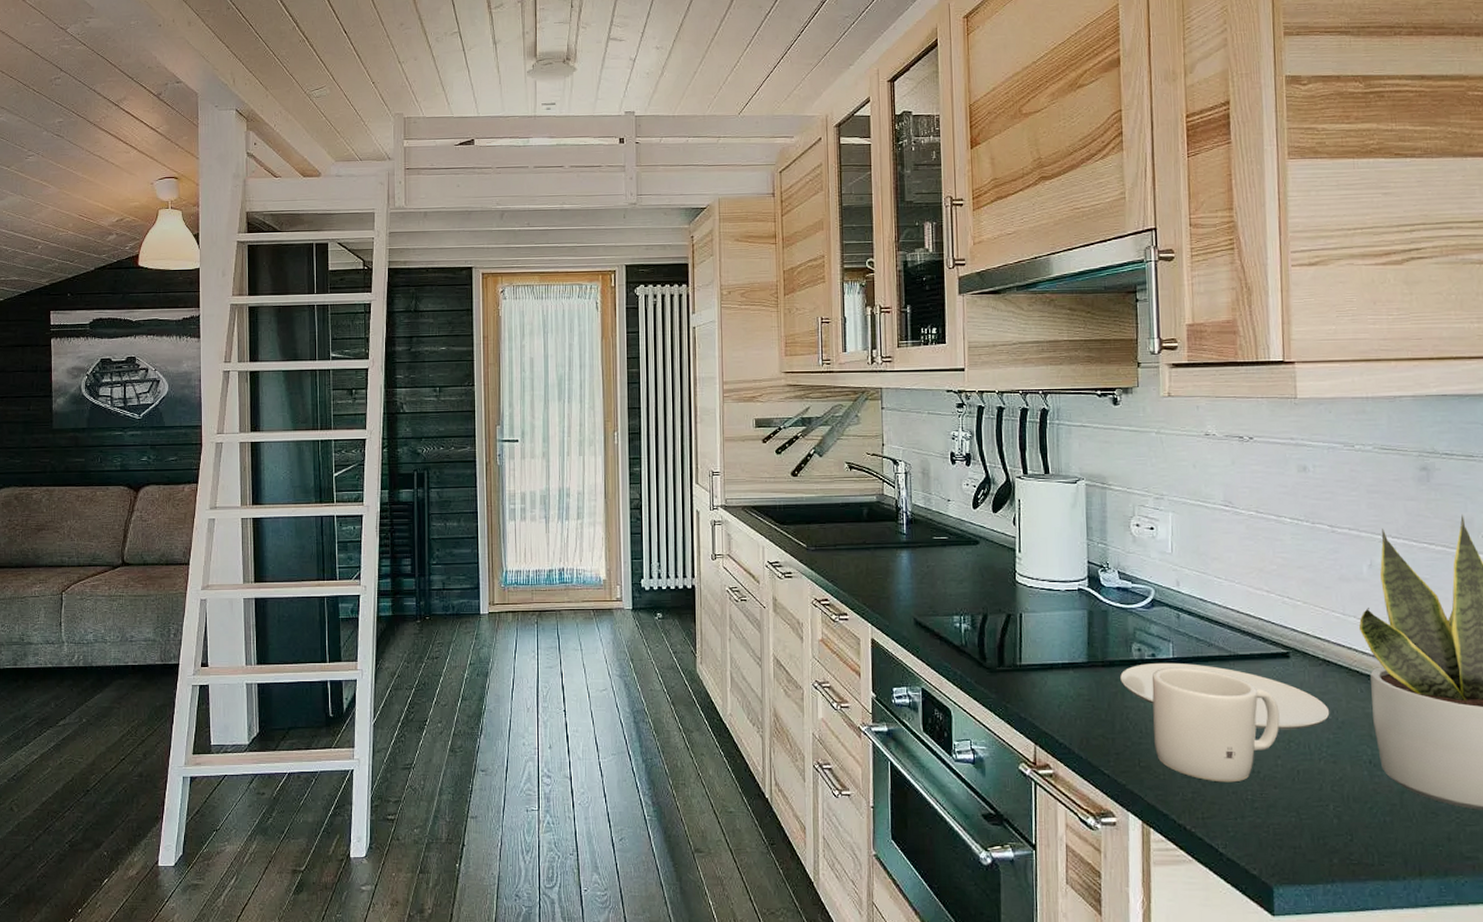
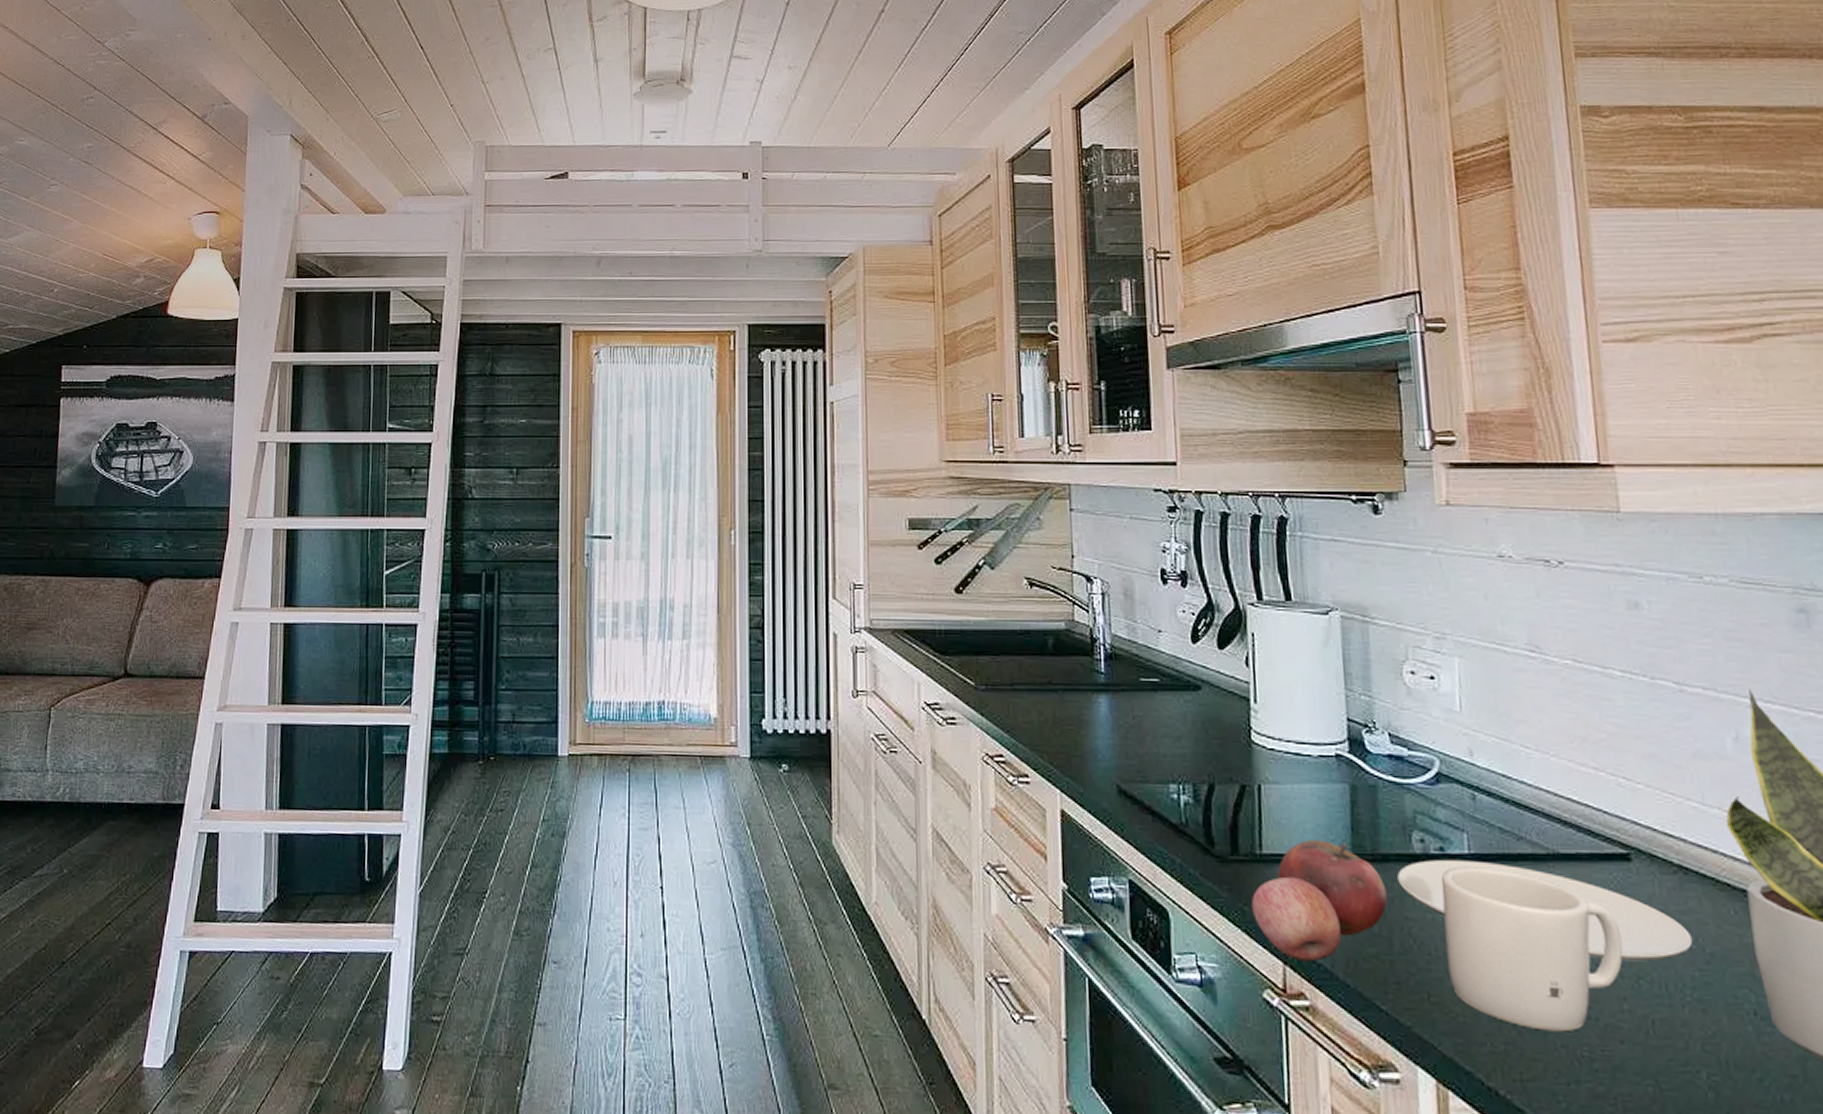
fruit: none [1012,680,1077,742] -> present [1251,876,1341,962]
fruit: none [1033,652,1112,722] -> present [1278,839,1387,936]

